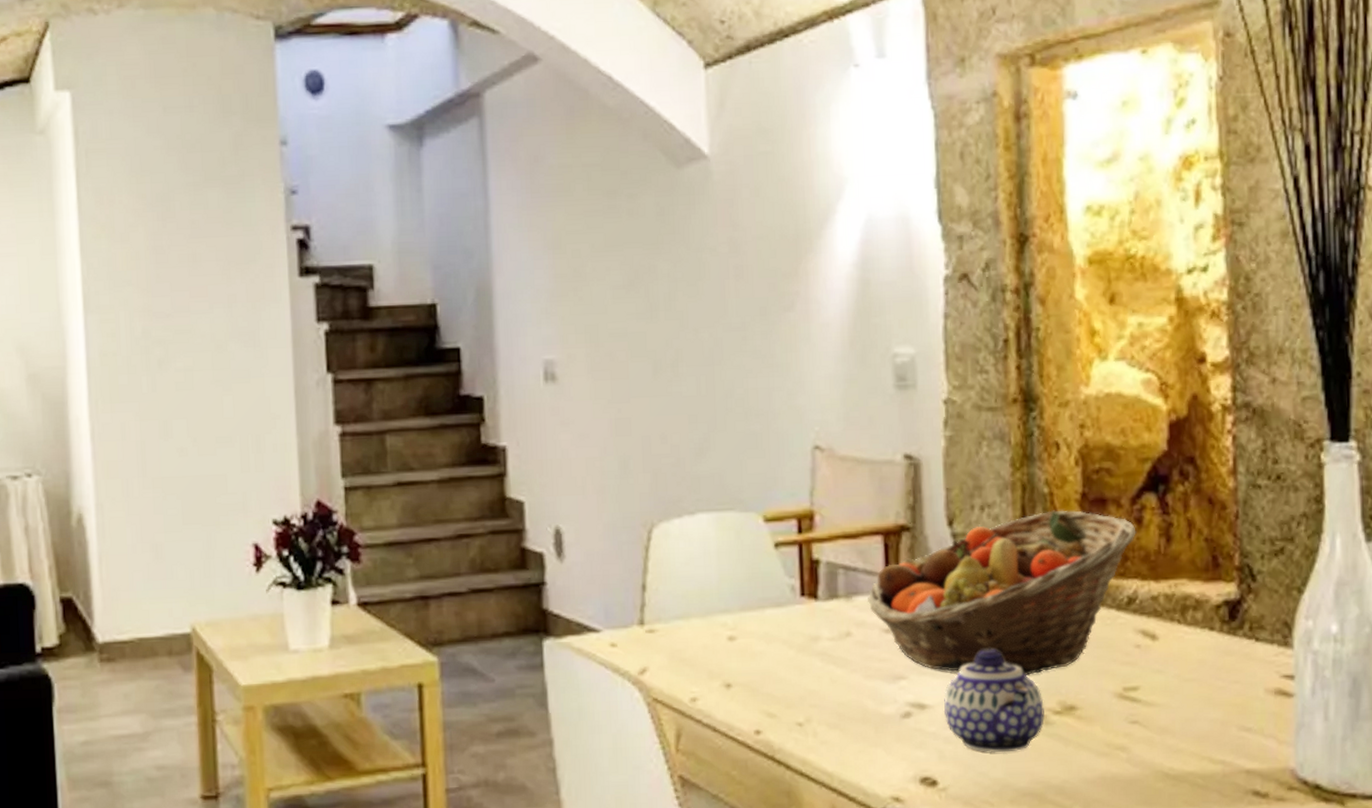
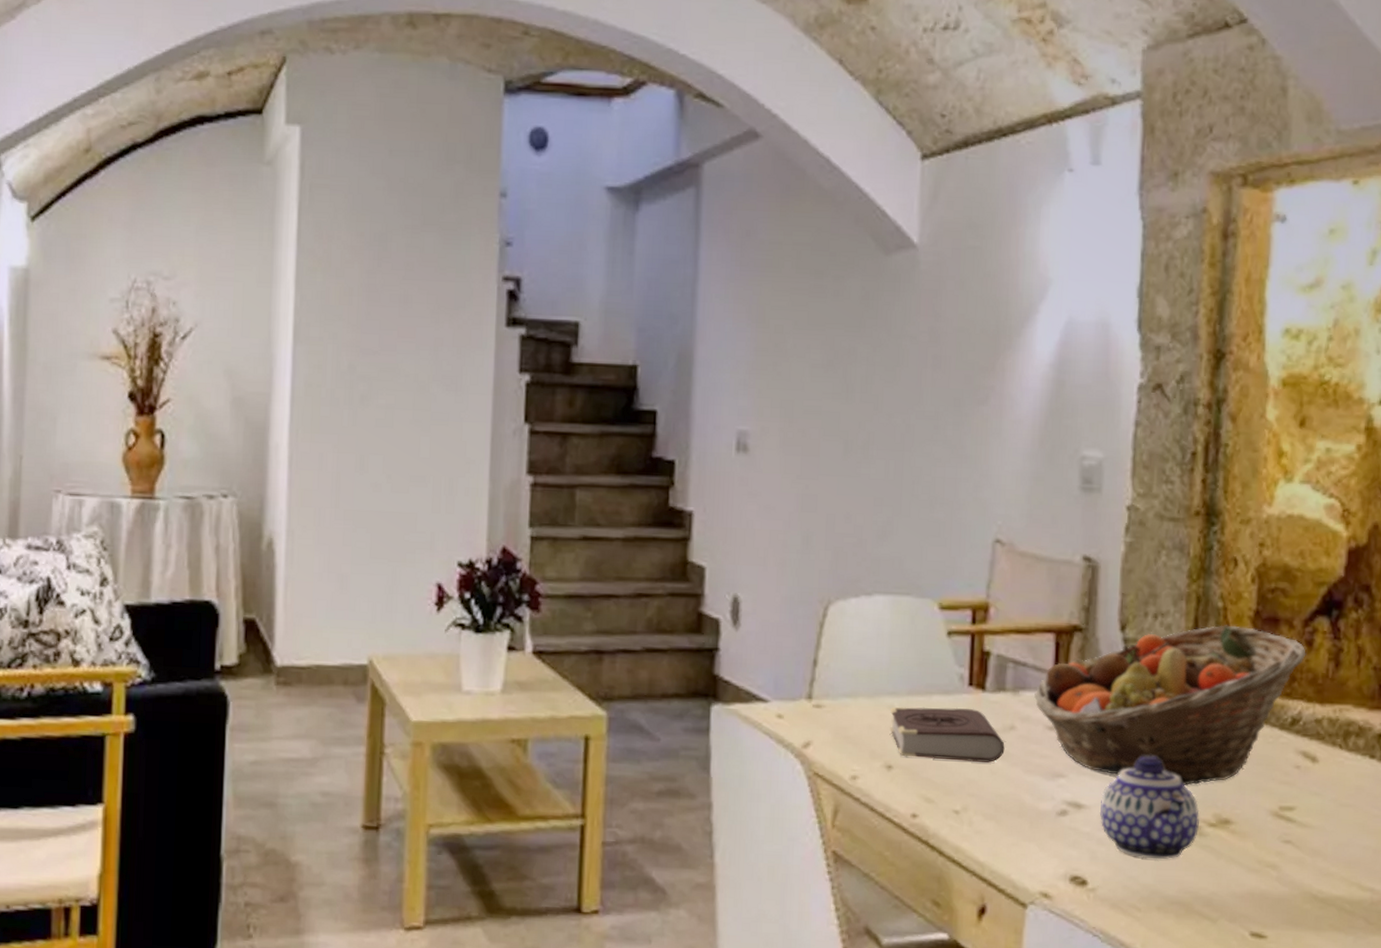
book: none [724,619,843,674] -> present [890,706,1005,763]

